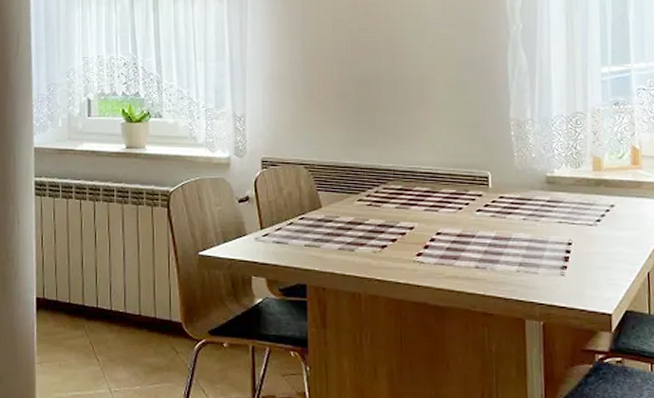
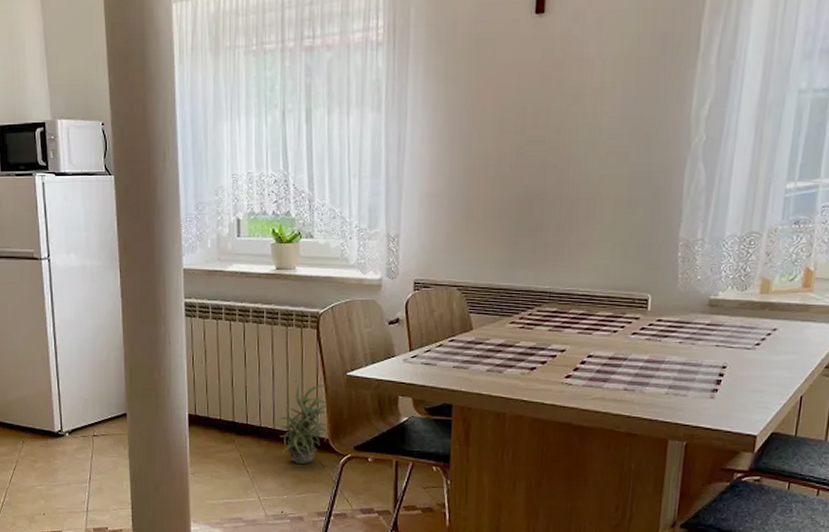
potted plant: none [123,260,183,352] -> present [272,380,330,465]

